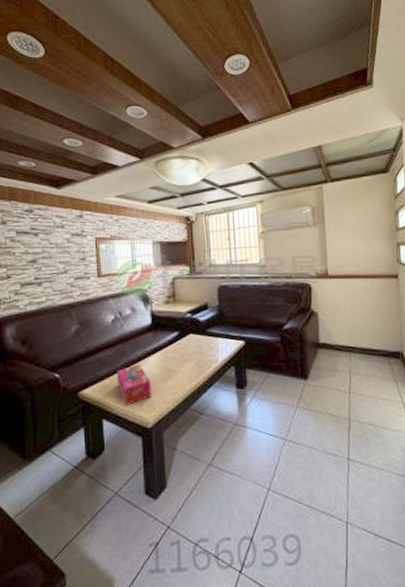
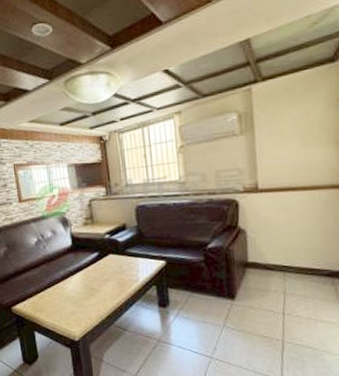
tissue box: present [117,364,152,407] -> none [44,283,77,321]

